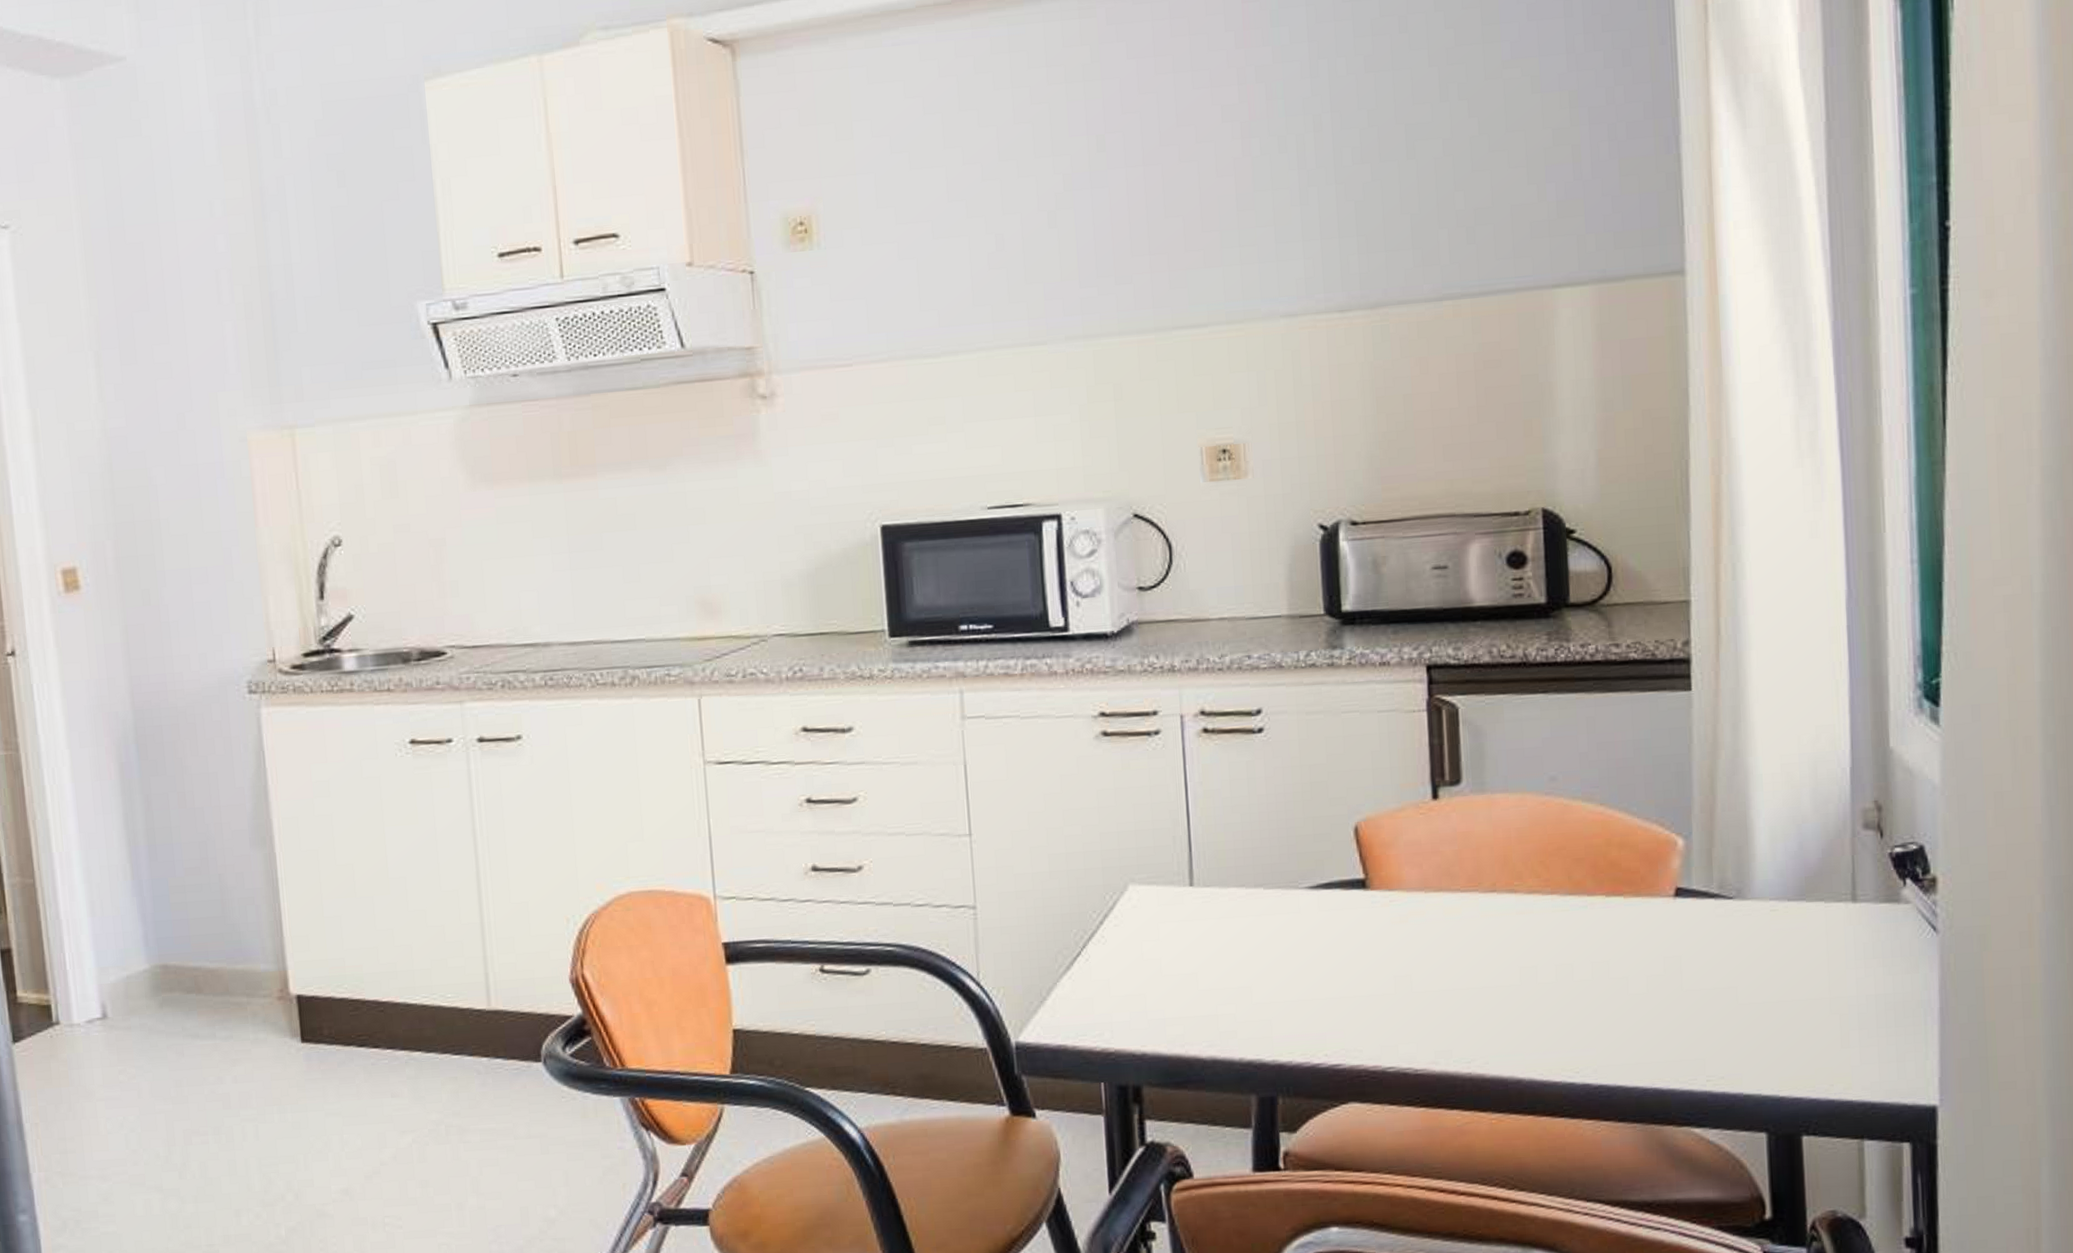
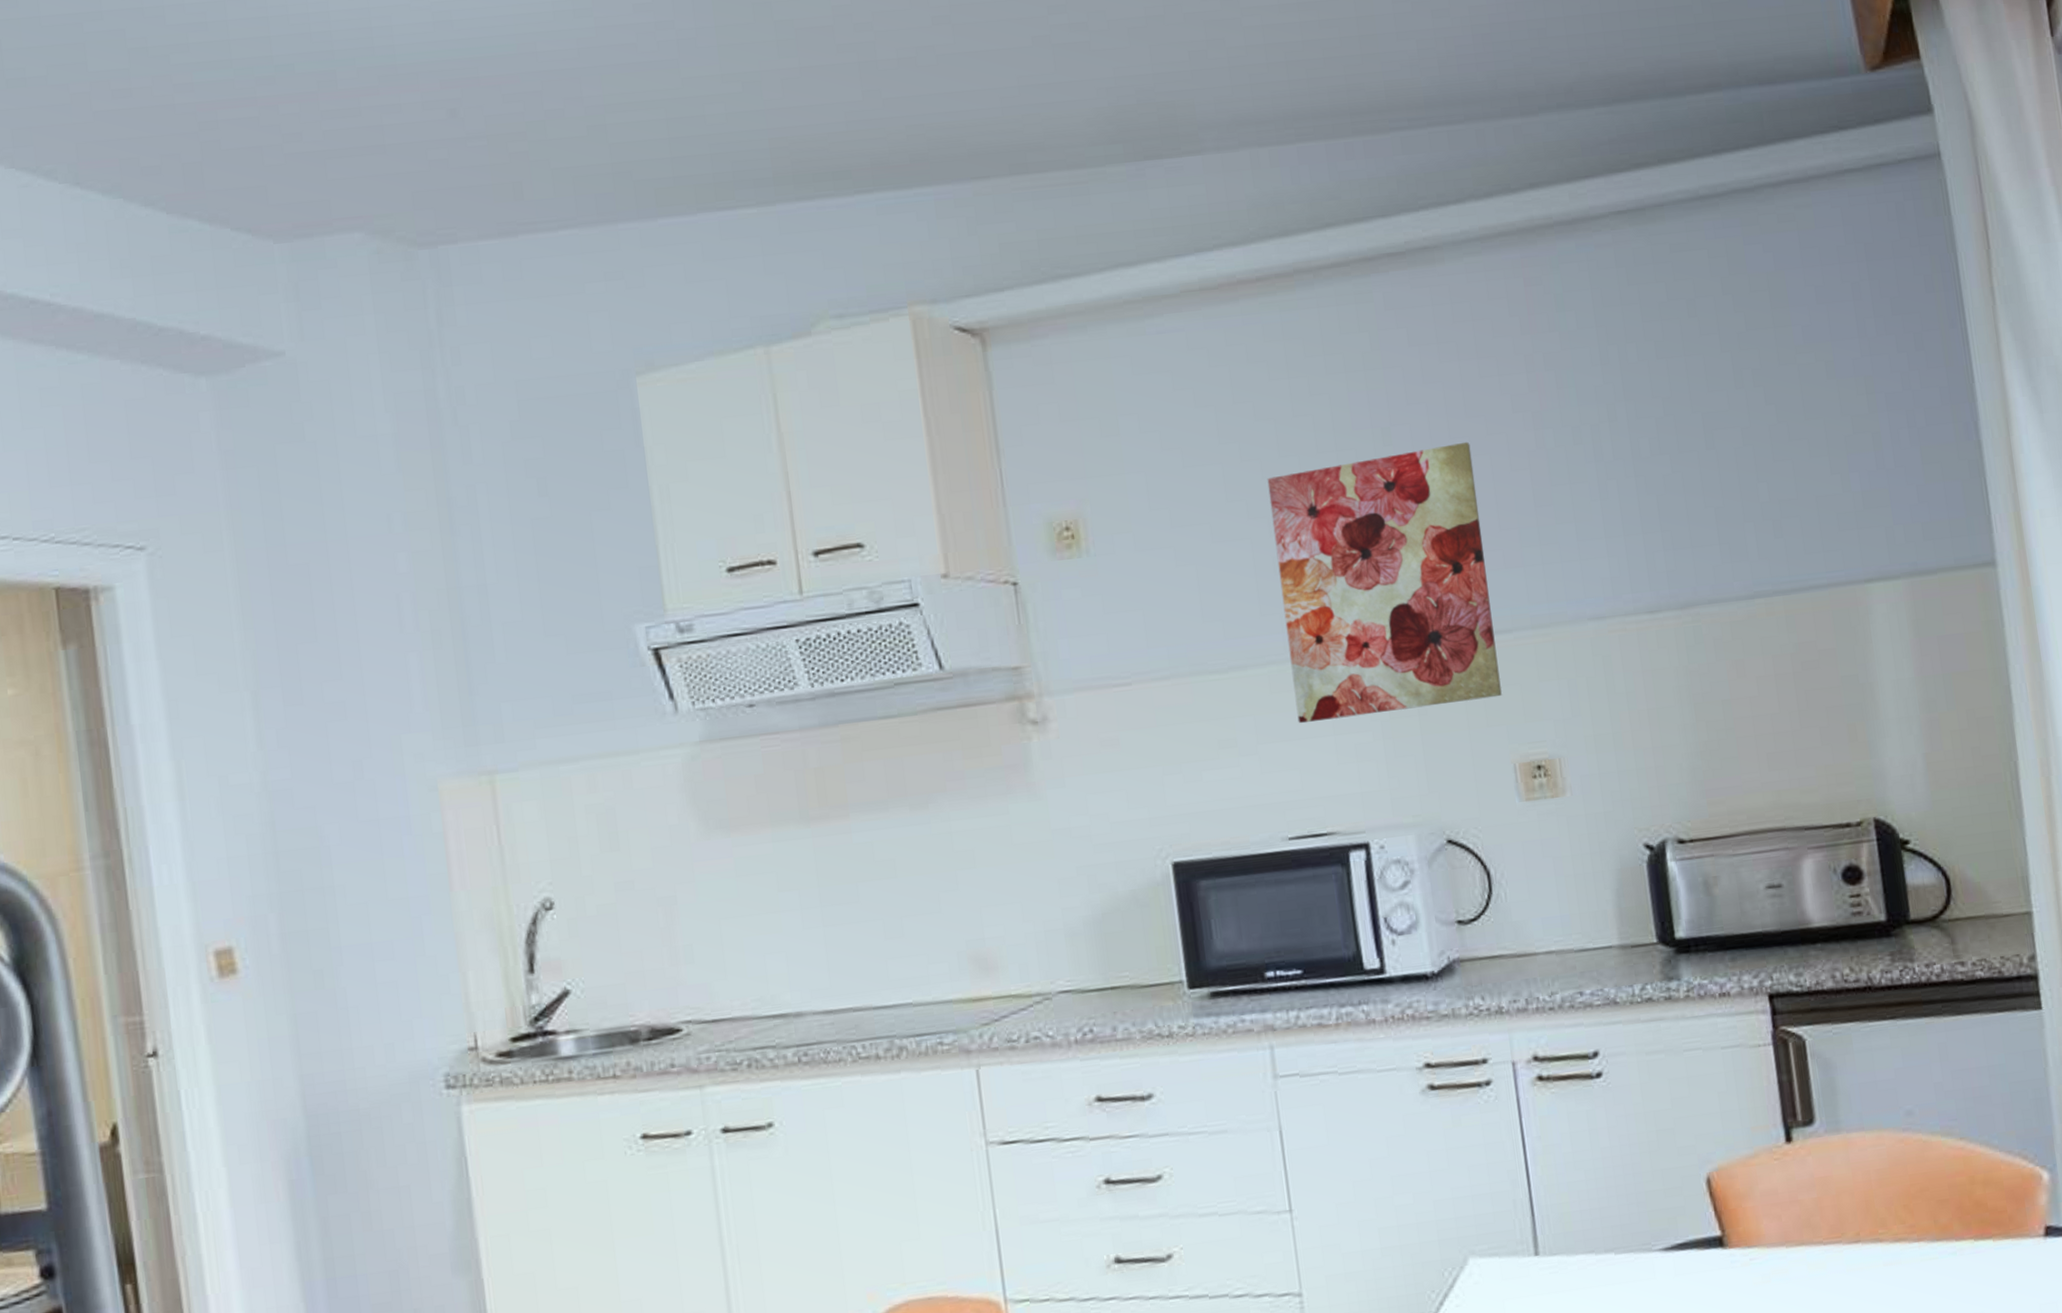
wall art: none [986,149,1194,405] -> present [1267,441,1502,724]

